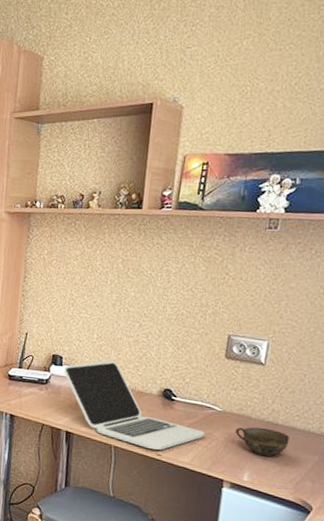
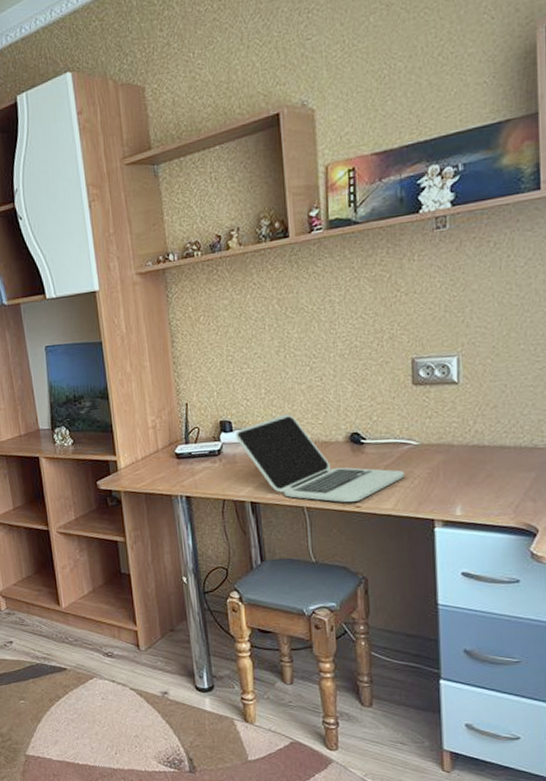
cup: present [235,427,290,457] -> none [437,453,500,485]

